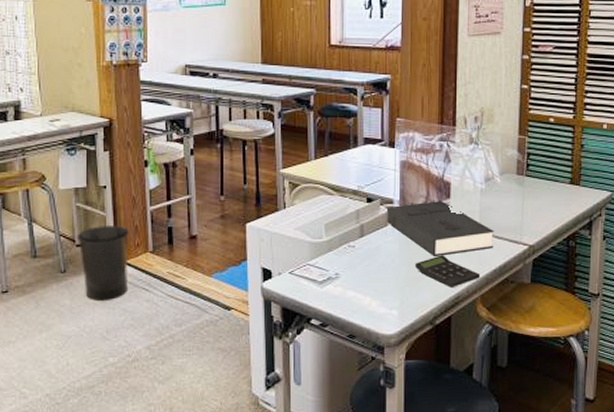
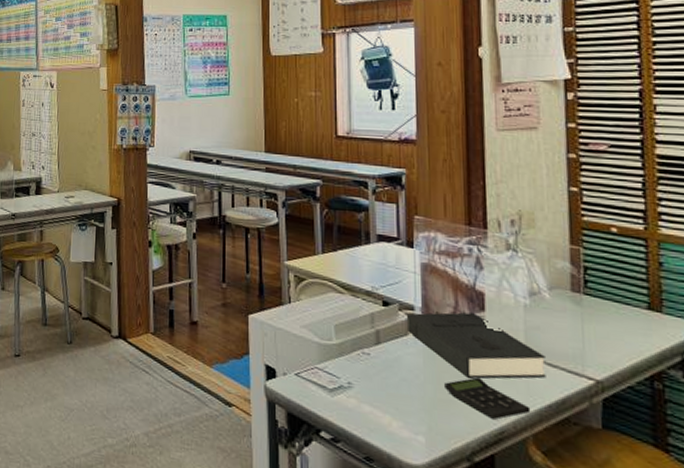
waste bin: present [76,226,129,302] -> none [83,301,132,378]

